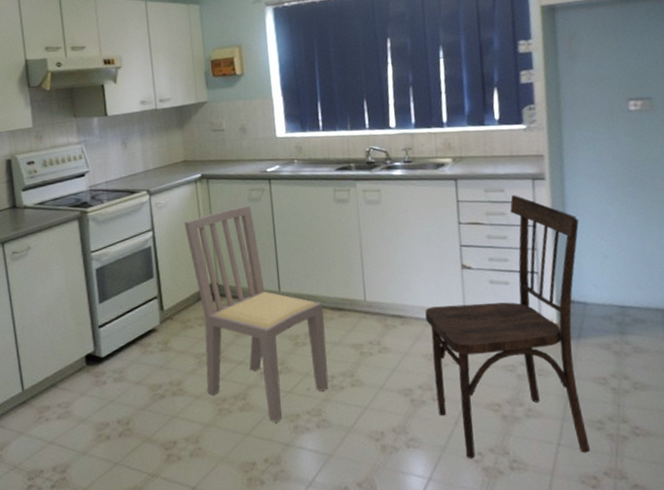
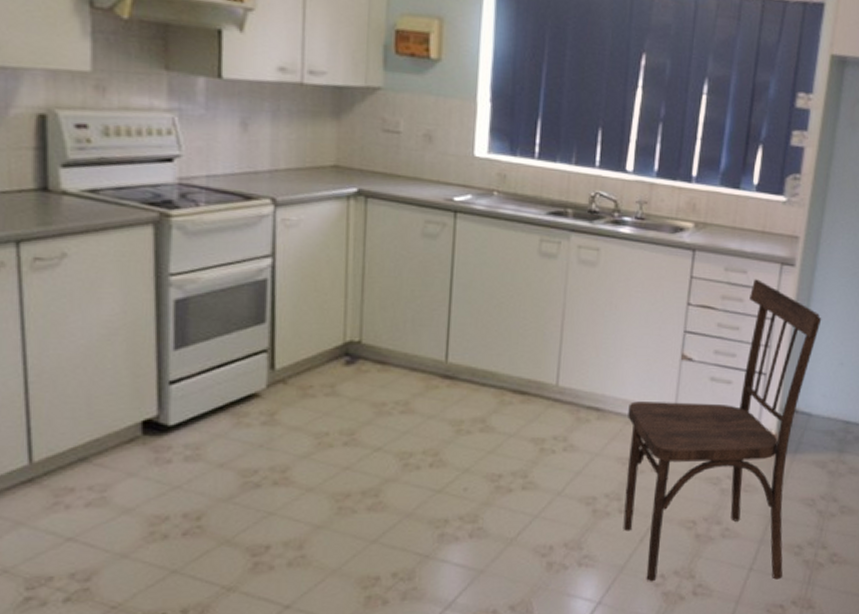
dining chair: present [184,205,329,423] -> none [322,241,503,529]

